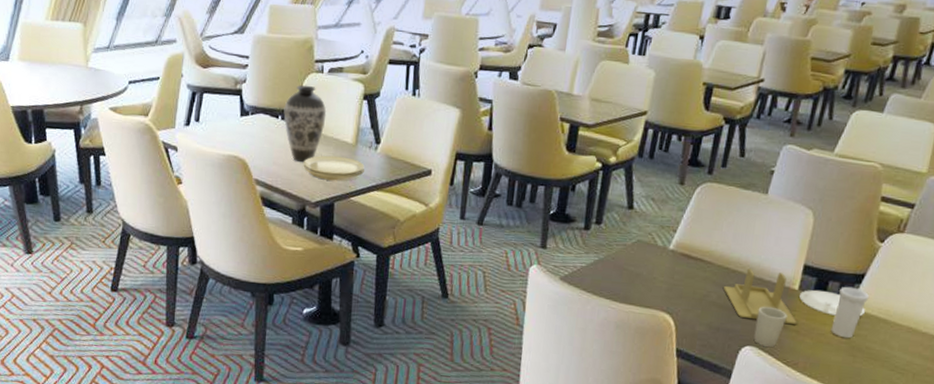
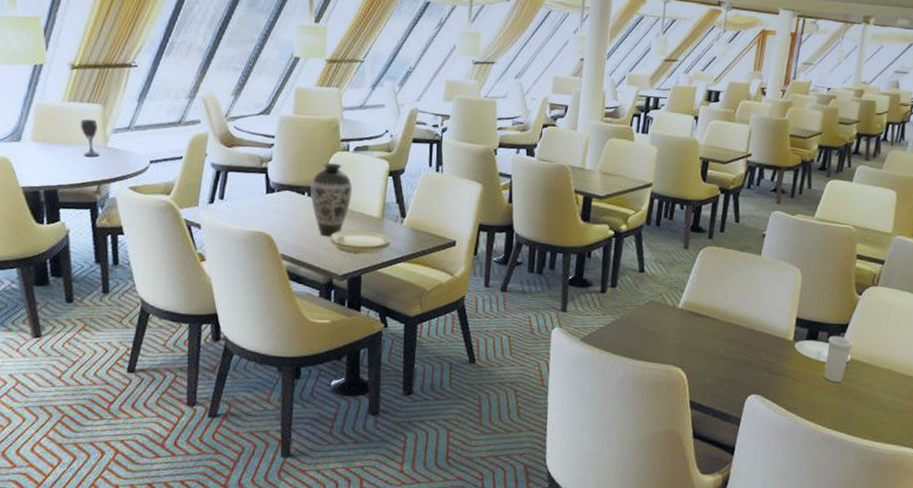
cup: none [62,38,81,77] -> present [80,119,100,157]
napkin holder: present [723,268,797,324] -> none [727,323,794,372]
cup: present [754,306,788,348] -> none [757,356,785,395]

